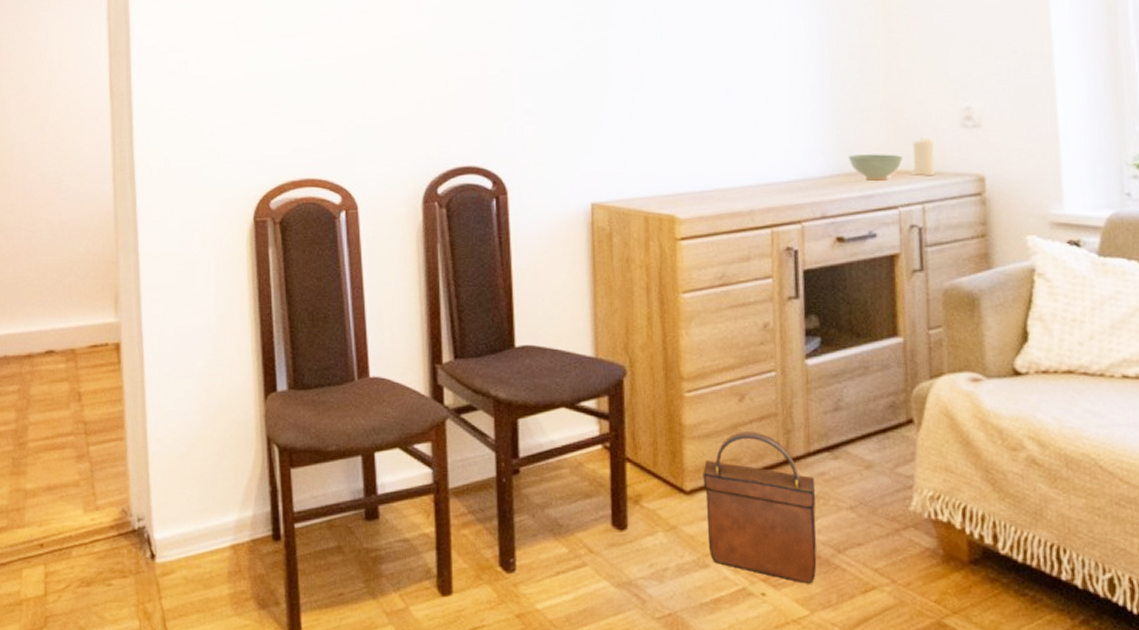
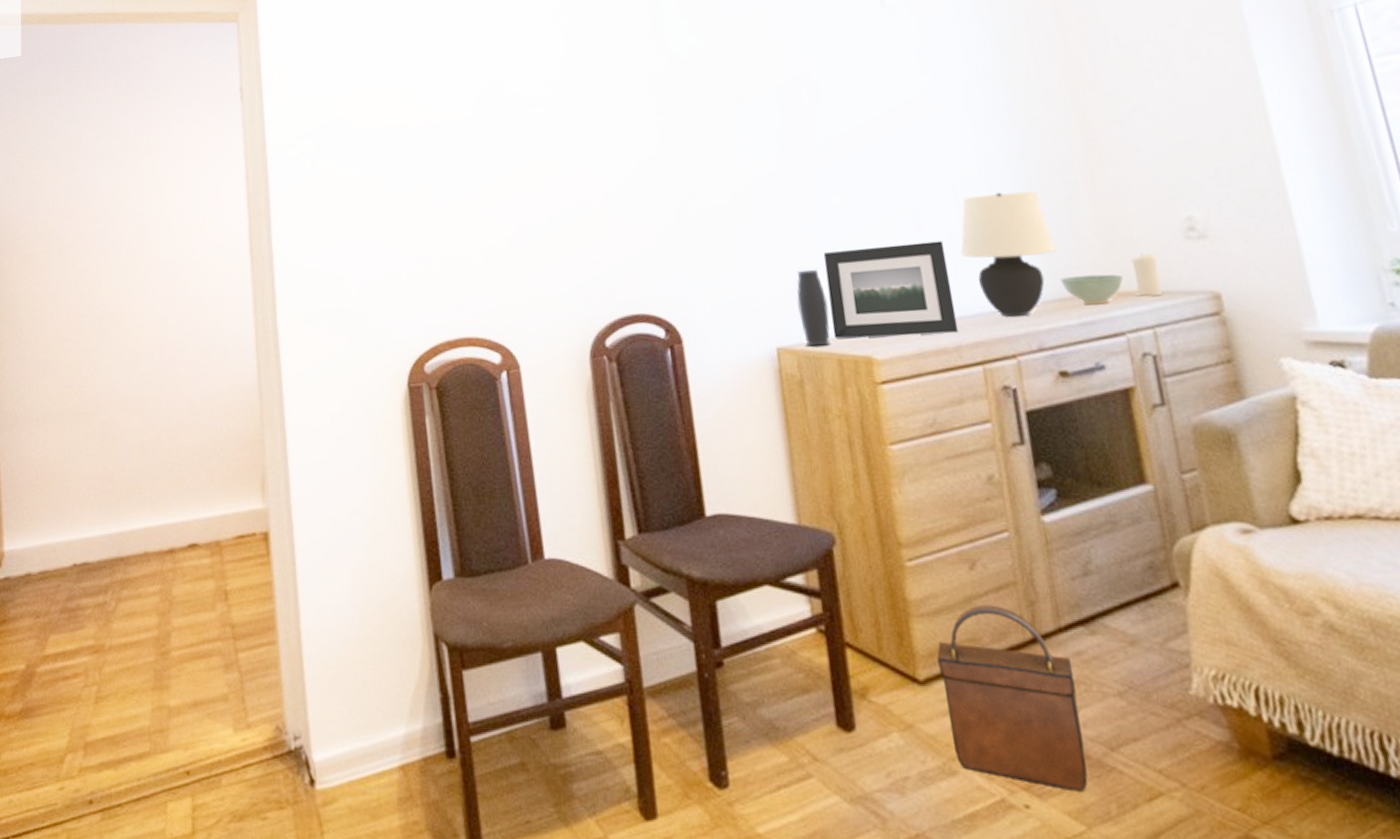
vase: none [614,134,641,205] -> present [797,269,830,348]
picture frame: none [641,116,754,199] -> present [824,241,959,339]
table lamp: none [763,75,847,187] -> present [960,191,1056,317]

